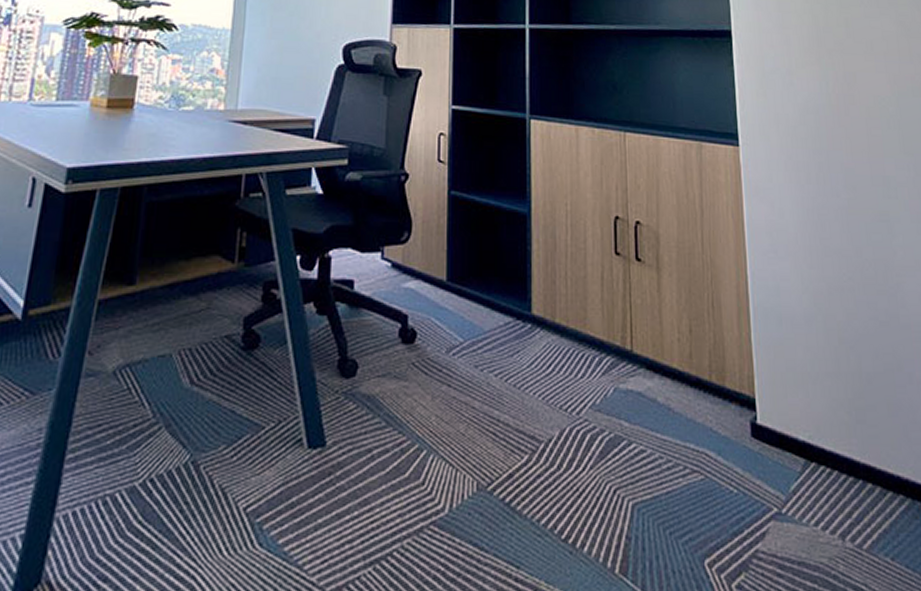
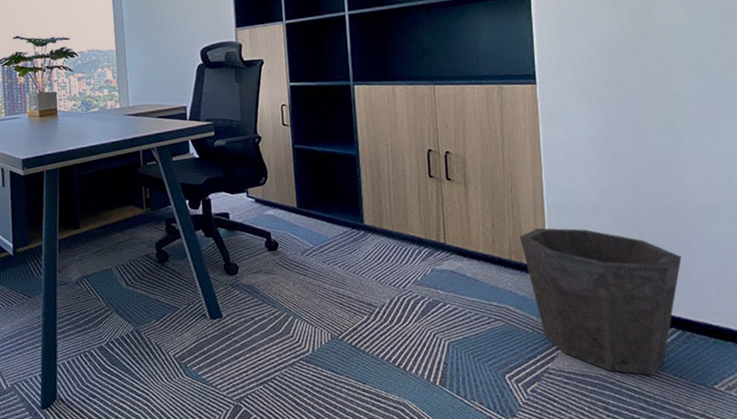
waste bin: none [721,339,905,566] -> present [520,228,682,375]

